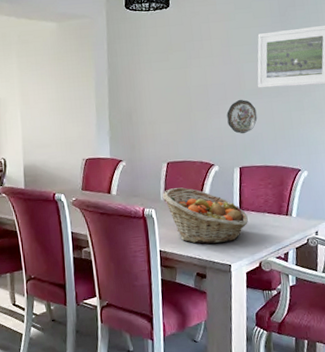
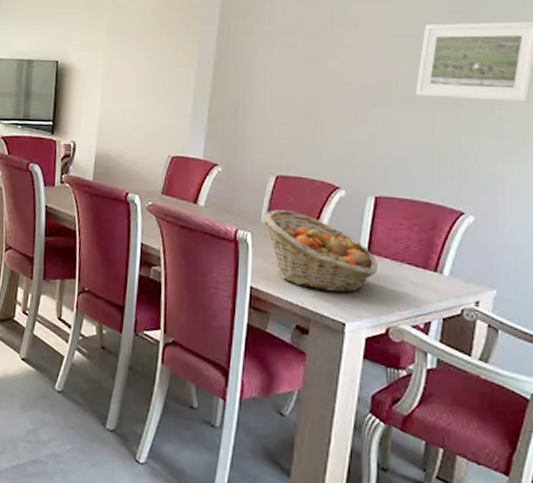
decorative plate: present [226,99,258,134] -> none [366,107,410,154]

